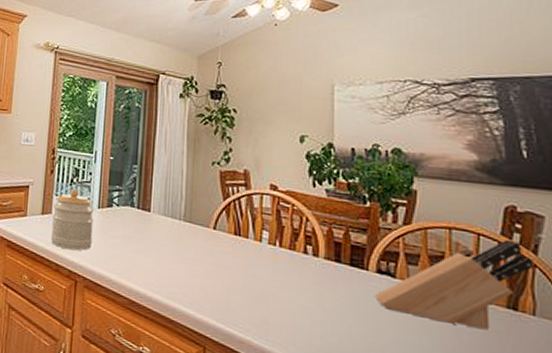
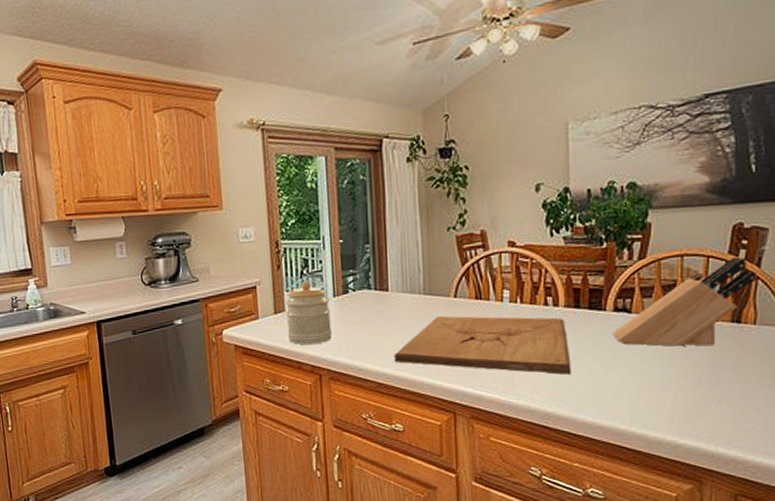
cutting board: none [149,244,330,332] -> present [394,315,571,376]

